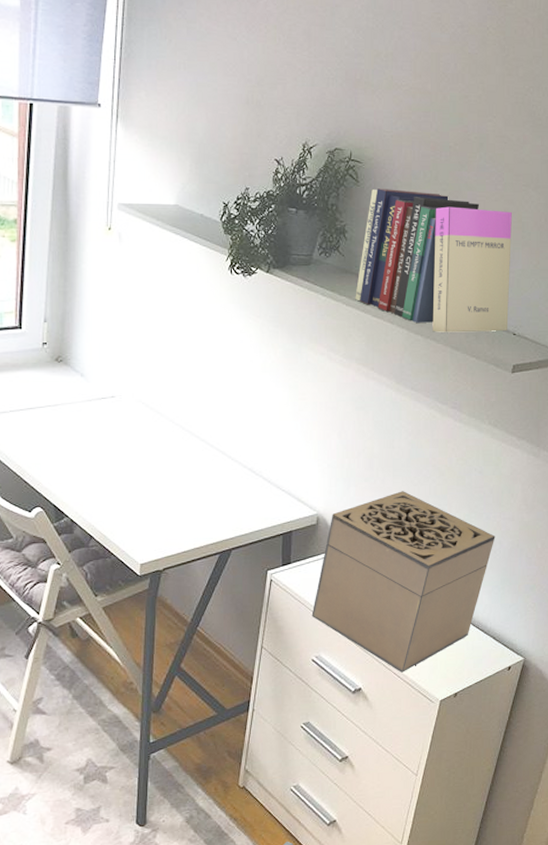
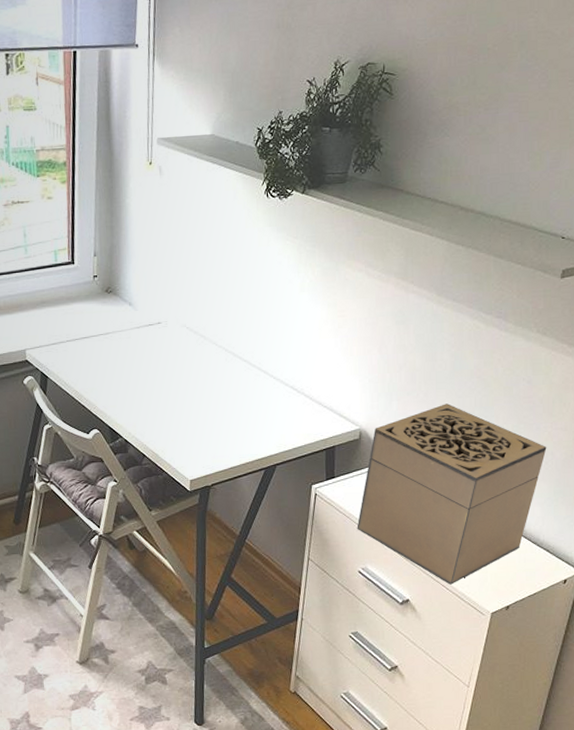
books: present [355,188,512,333] -> none [392,98,558,241]

